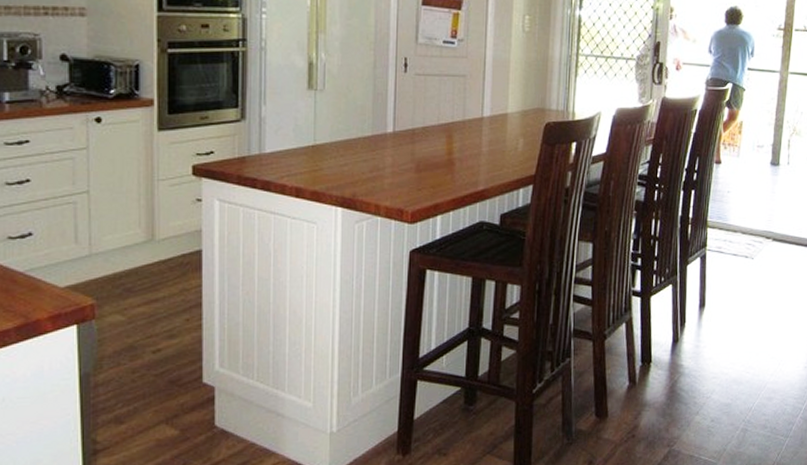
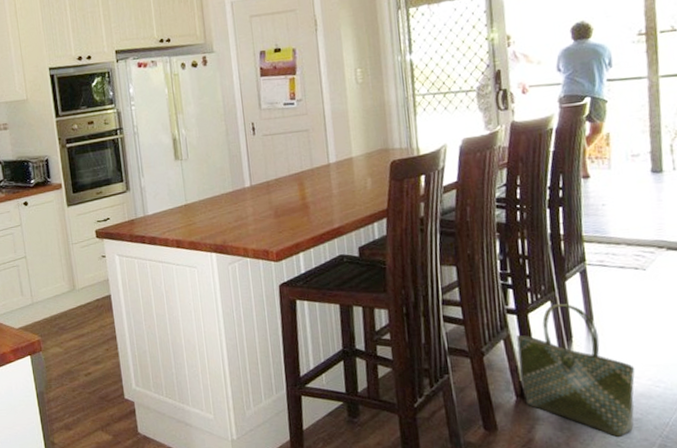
shopping bag: none [636,287,733,422] -> present [517,303,635,437]

